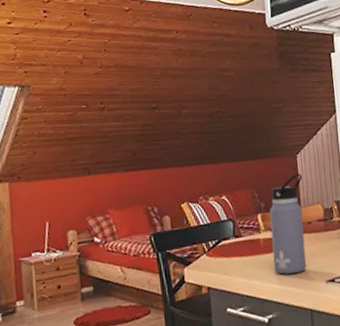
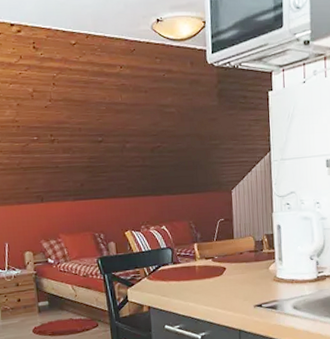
water bottle: present [270,173,307,275] -> none [205,208,237,299]

